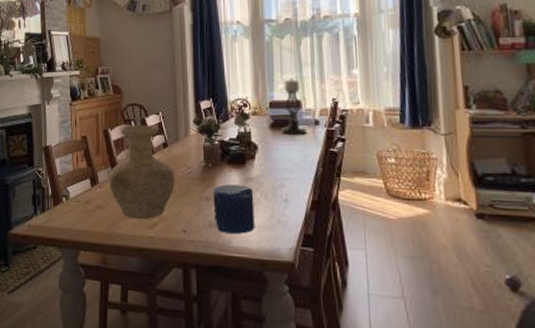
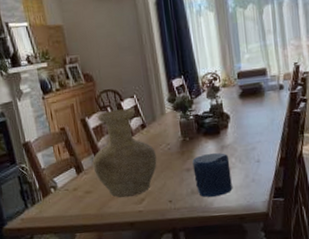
candle holder: present [281,77,308,135] -> none [247,46,274,102]

